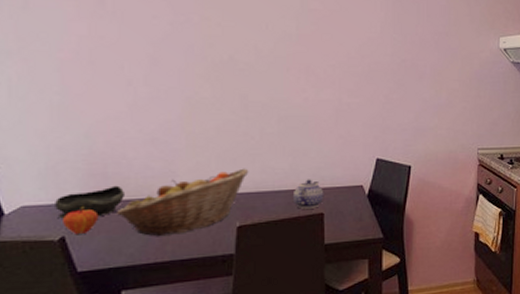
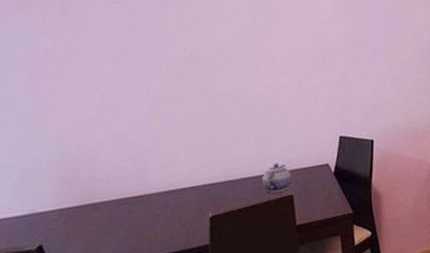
bowl: present [55,185,124,219] -> none [31,189,98,228]
fruit: present [63,207,99,235] -> none [40,213,75,243]
fruit basket: present [117,168,249,237] -> none [92,159,218,236]

